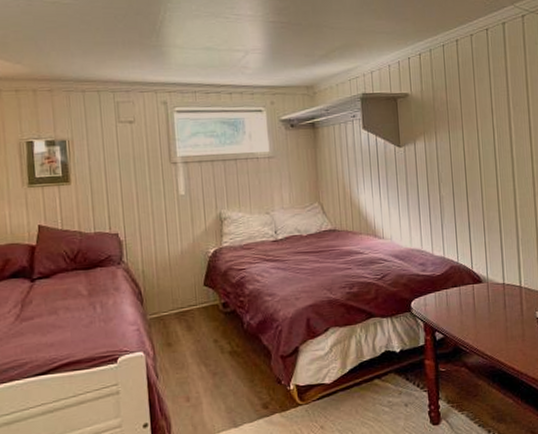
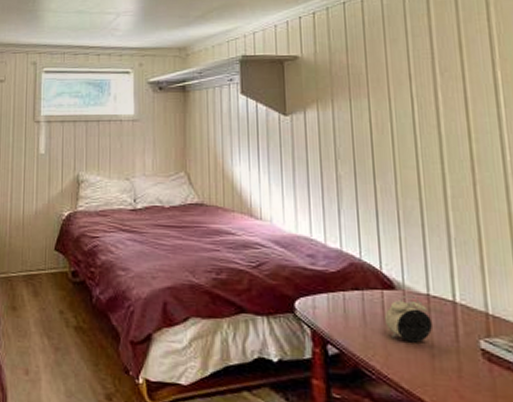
alarm clock: none [475,285,506,321] -> present [385,295,432,343]

